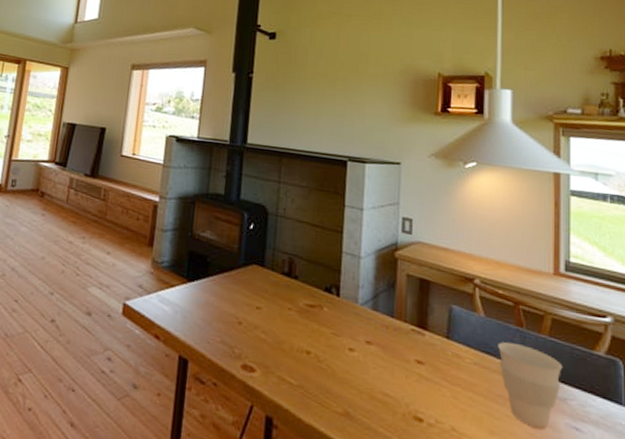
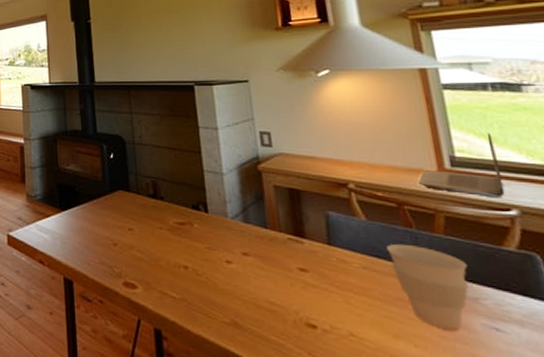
laptop computer: none [534,242,605,305] -> present [417,133,505,198]

